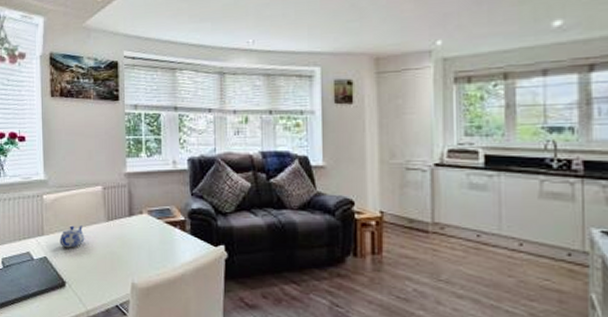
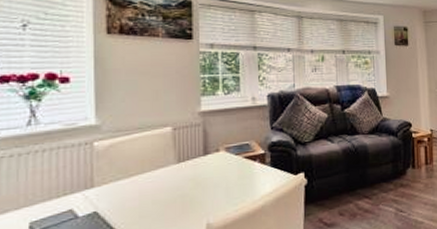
teapot: present [59,225,85,248] -> none [115,171,150,198]

